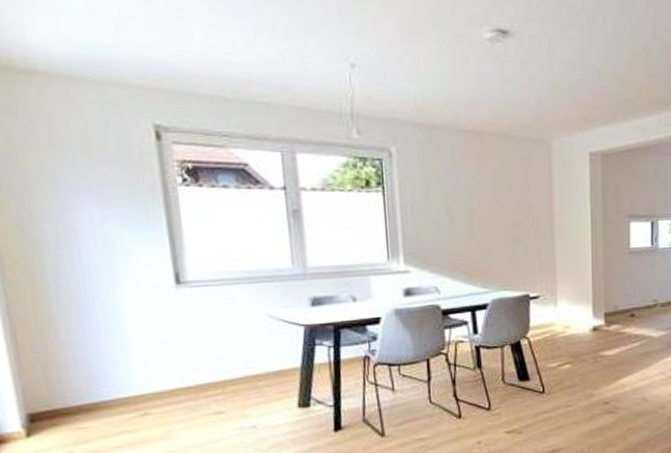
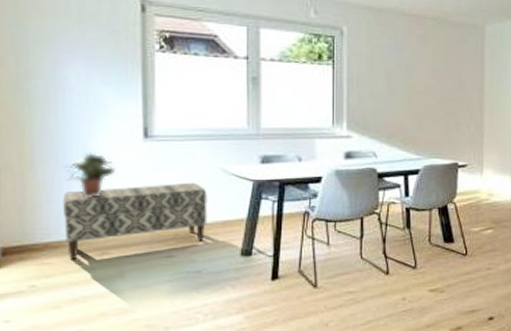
potted plant: none [86,304,148,354] -> present [62,153,116,197]
bench: none [91,330,258,423] -> present [63,182,207,260]

